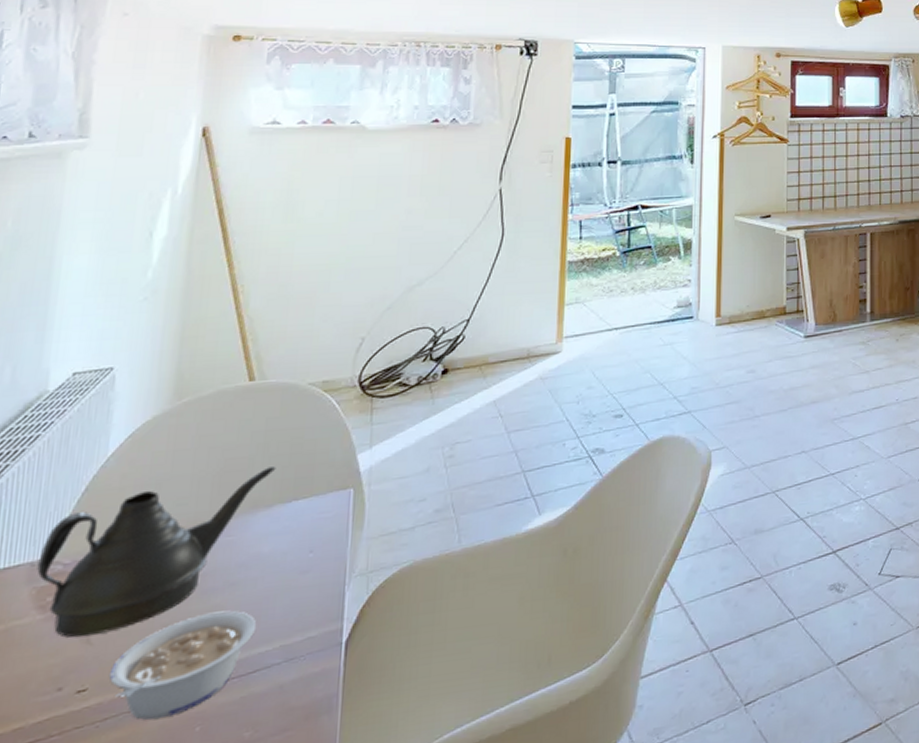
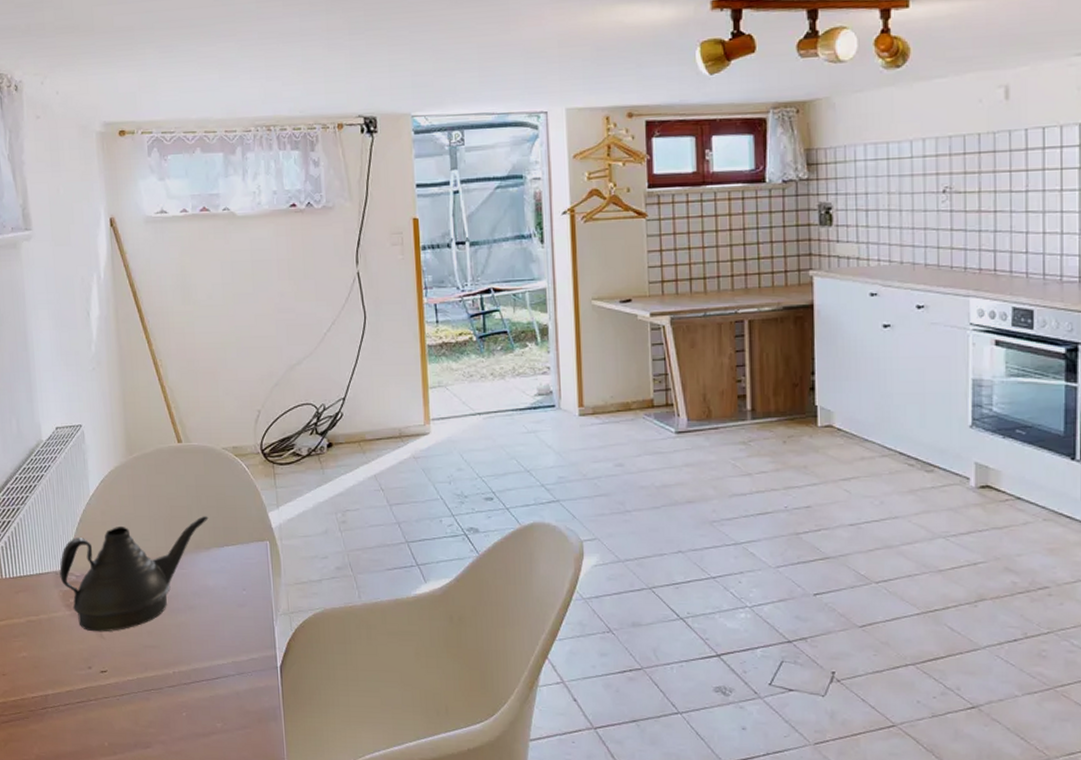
legume: present [108,610,257,720] -> none [119,627,213,702]

